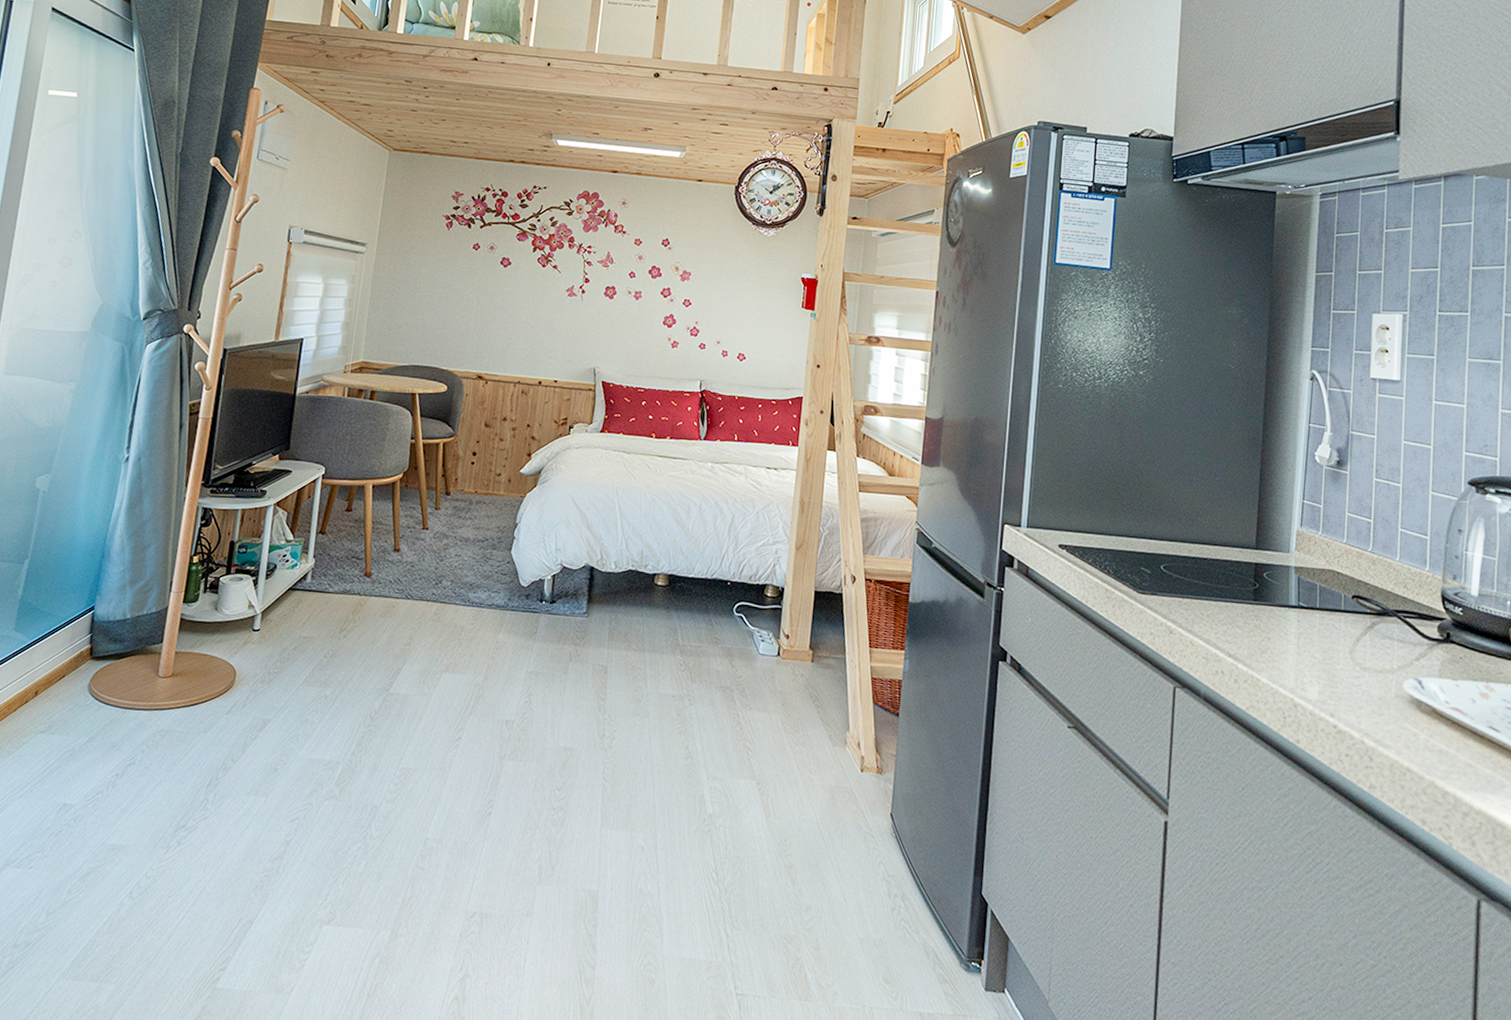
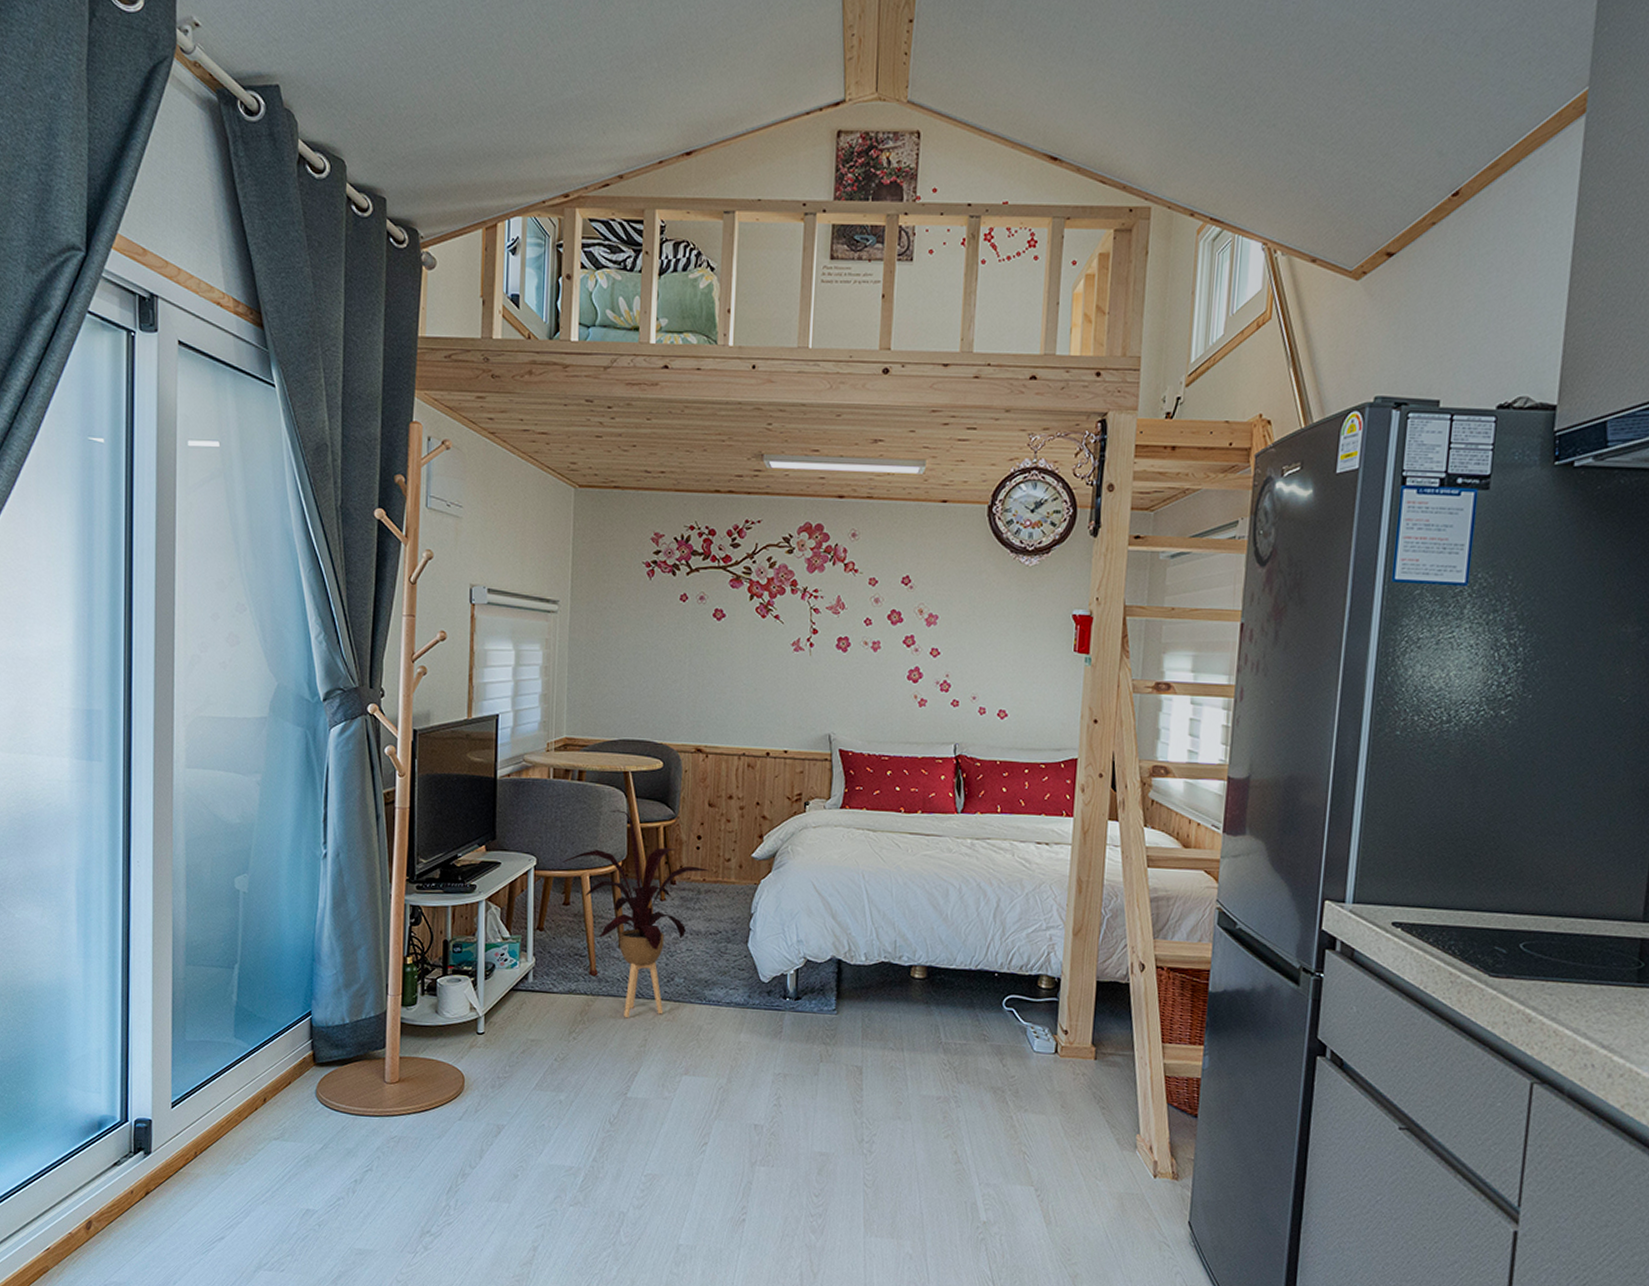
house plant: none [349,426,482,617] -> present [562,810,710,1017]

